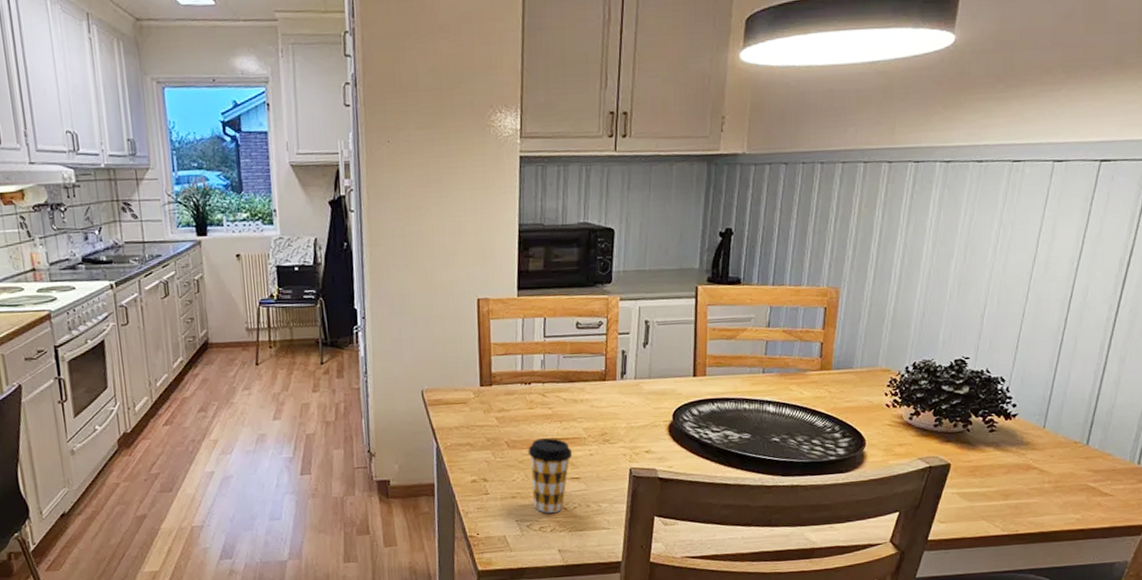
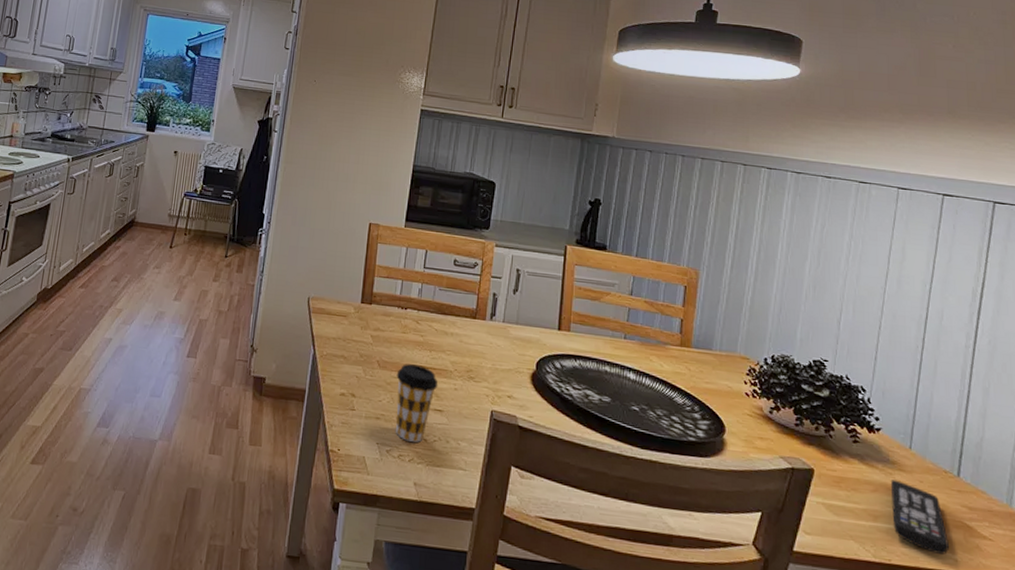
remote control: none [1022,459,1073,518] -> present [890,479,949,556]

